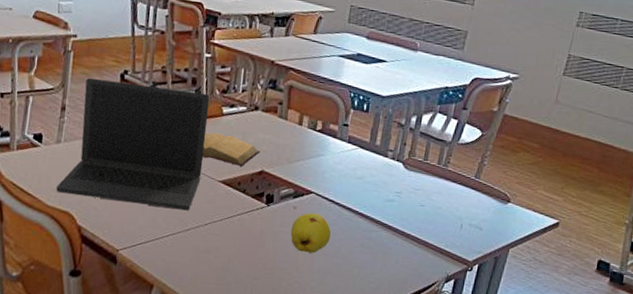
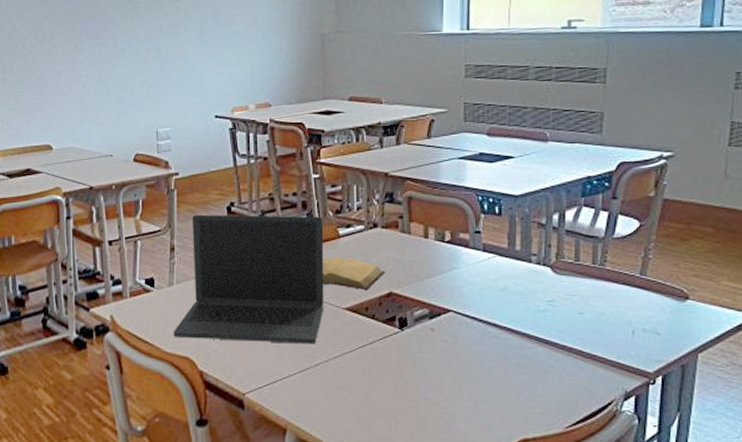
fruit: present [290,212,331,253] -> none [432,333,479,379]

